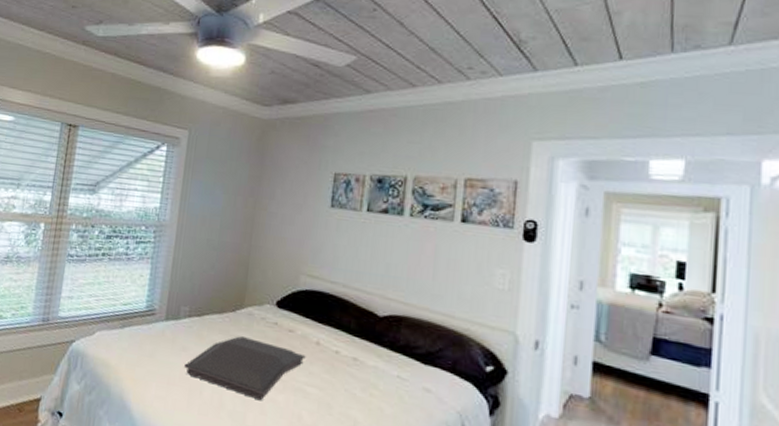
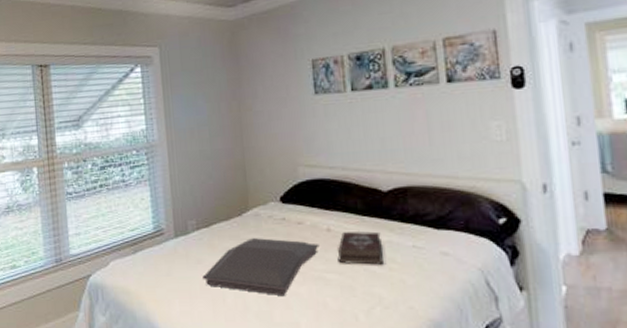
hardback book: none [320,347,369,390] -> present [337,230,384,266]

